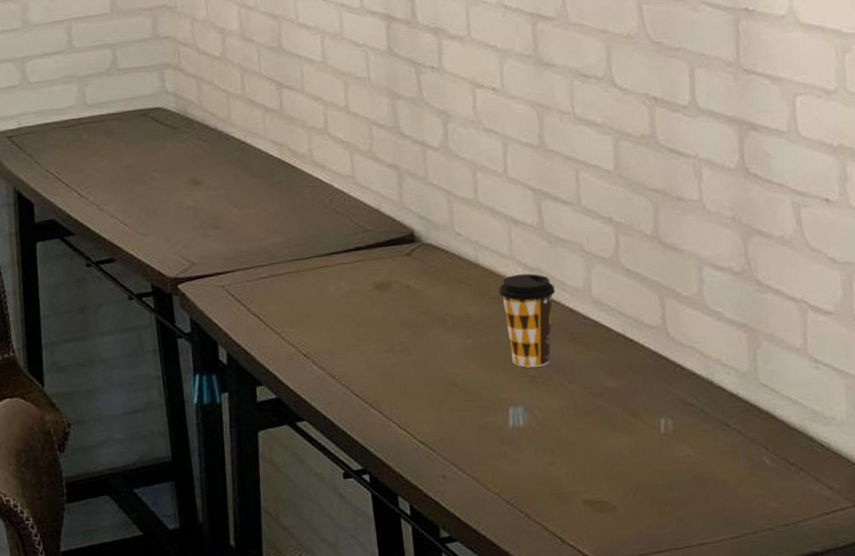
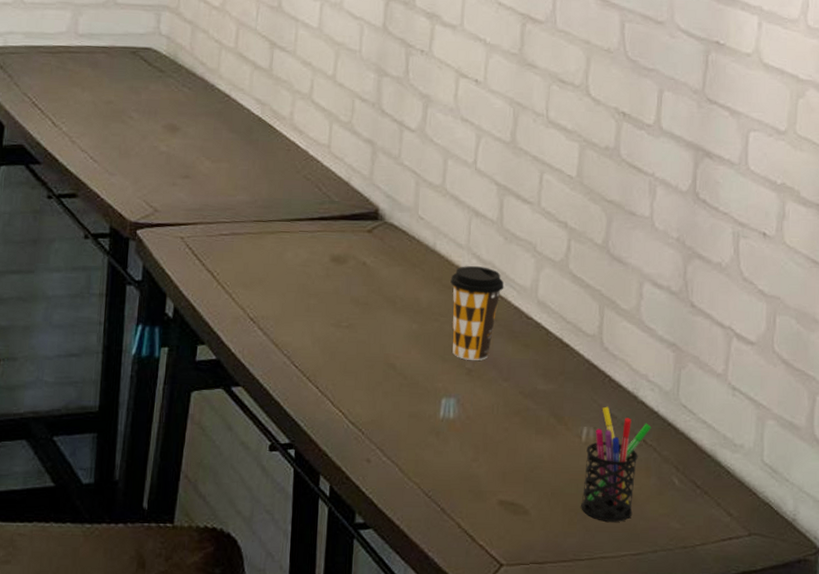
pen holder: none [667,395,733,509] -> present [581,406,651,522]

